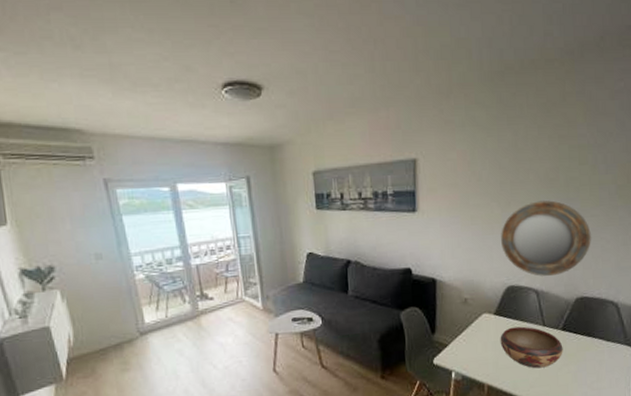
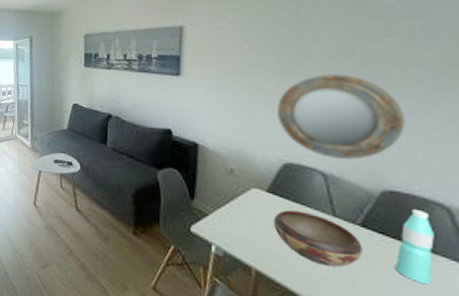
water bottle: none [584,308,608,366] -> present [395,208,434,285]

